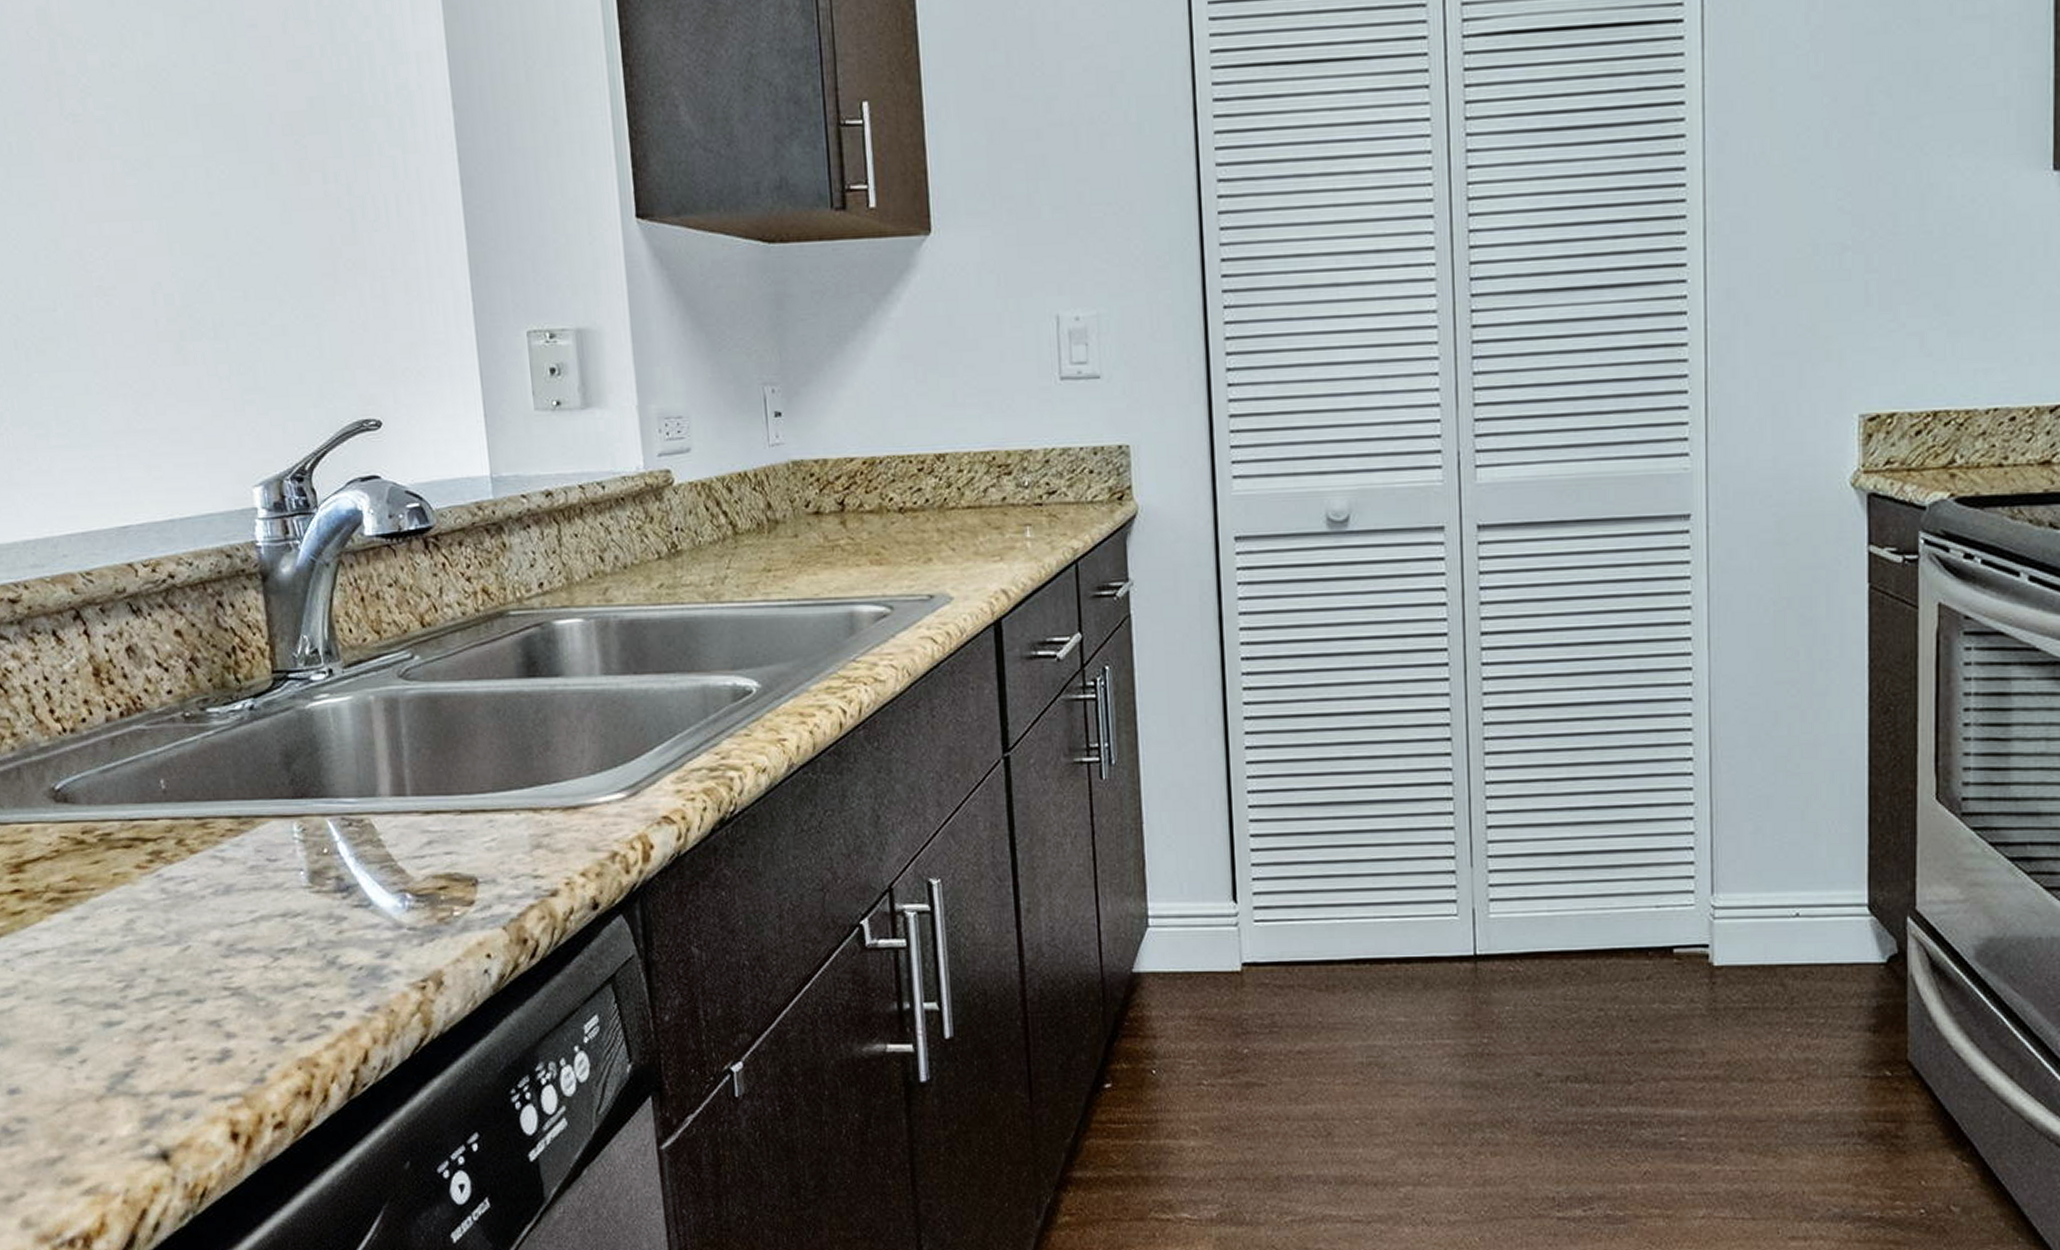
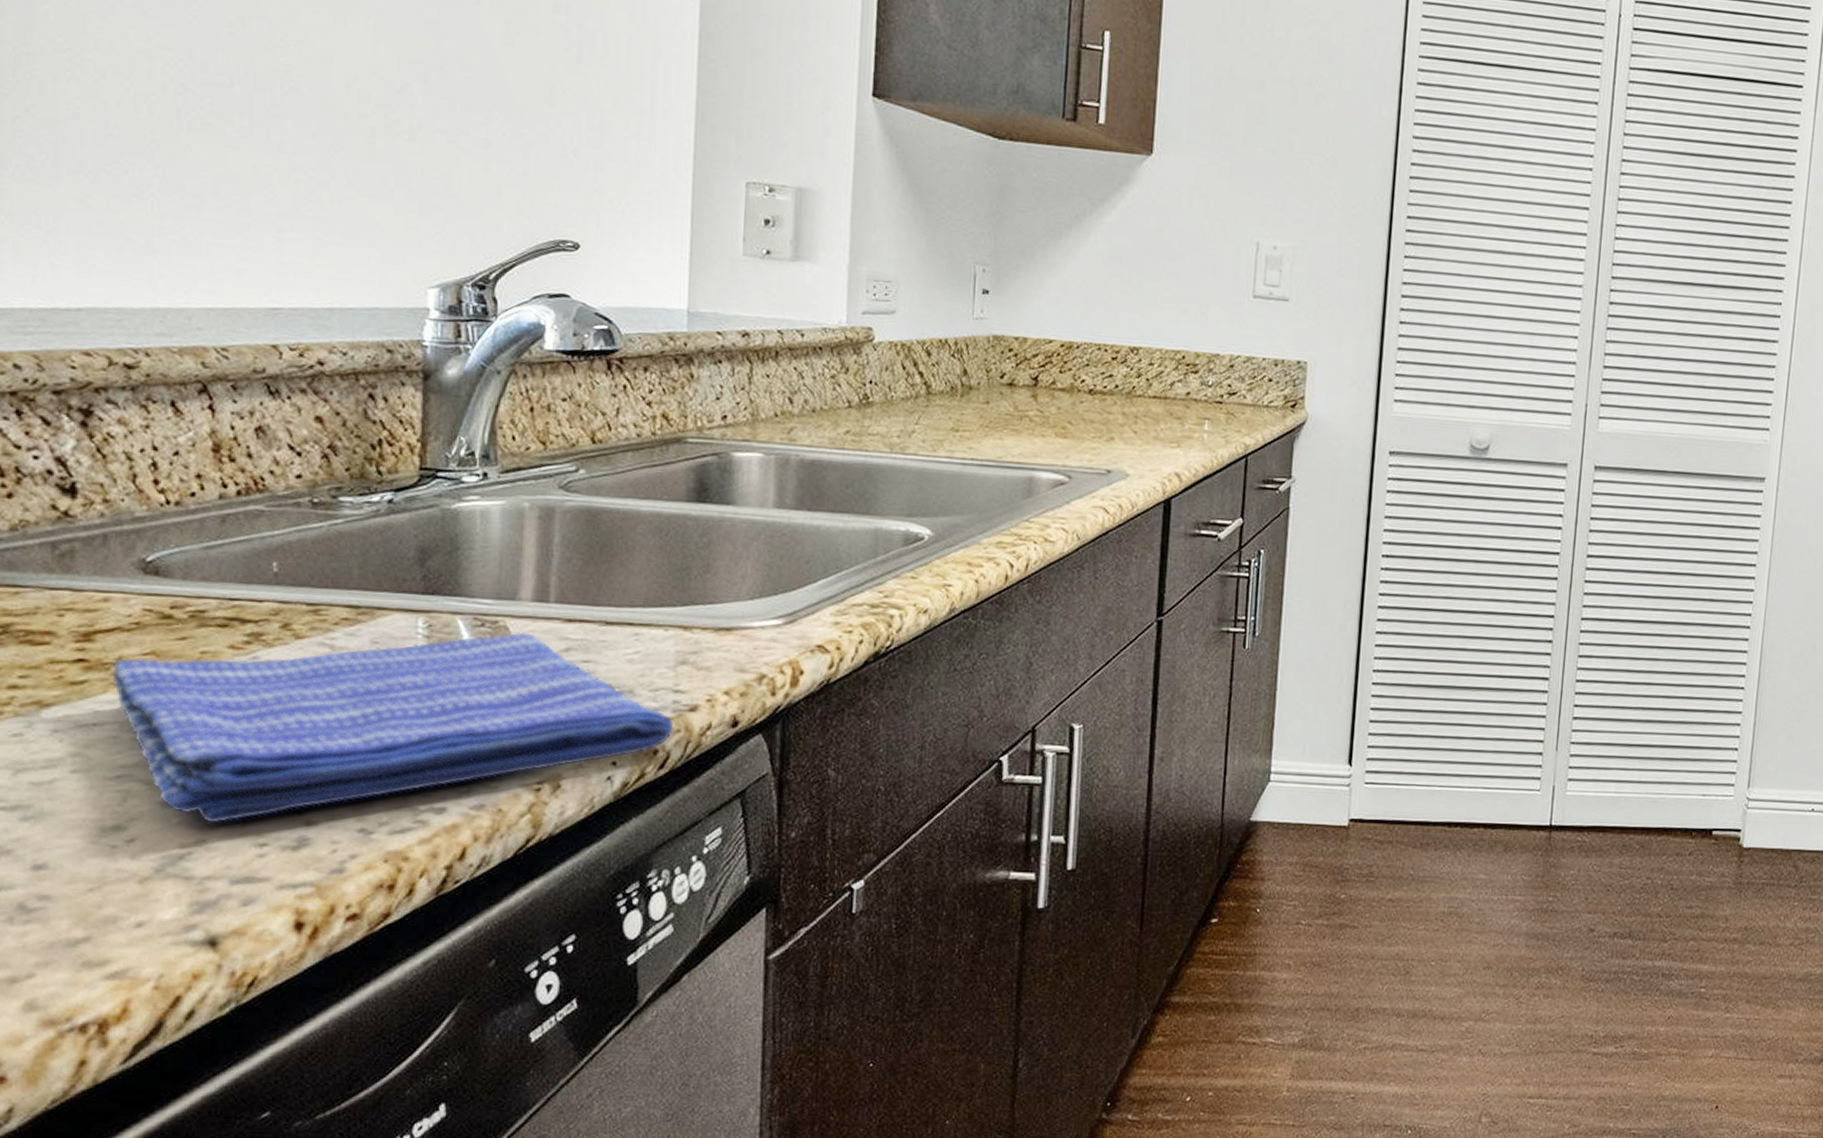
dish towel: none [43,829,540,1040] -> present [112,632,674,823]

